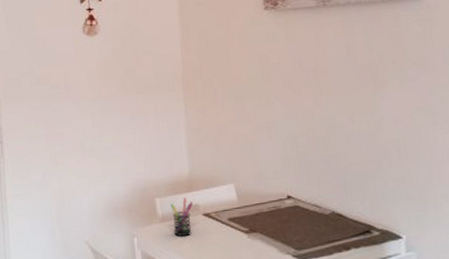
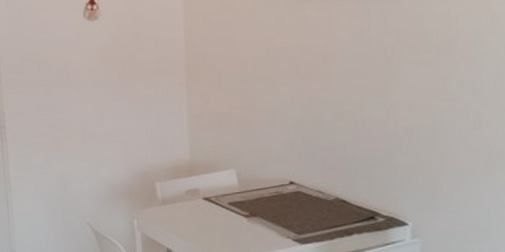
pen holder: present [170,198,193,237] -> none [170,182,193,220]

